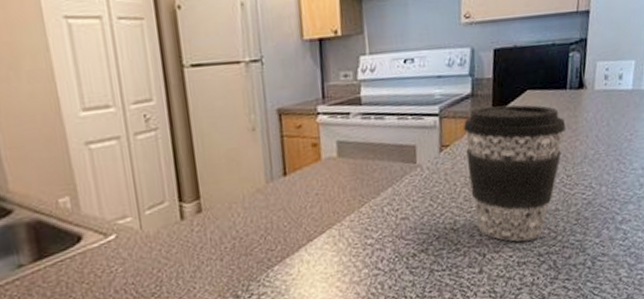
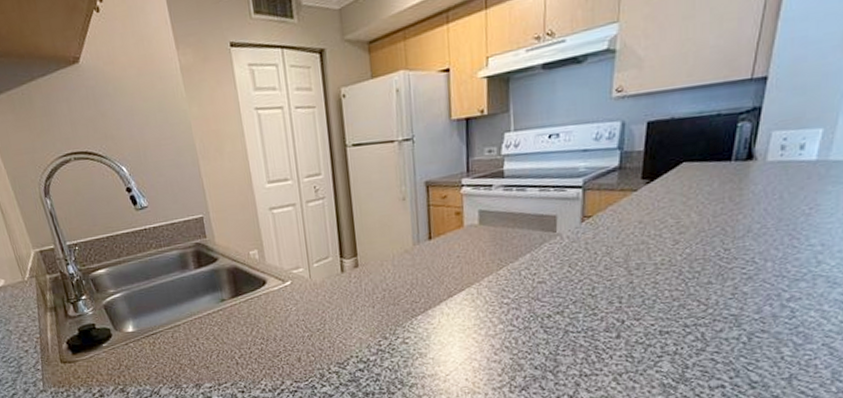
coffee cup: present [463,104,566,242] -> none [607,177,728,312]

